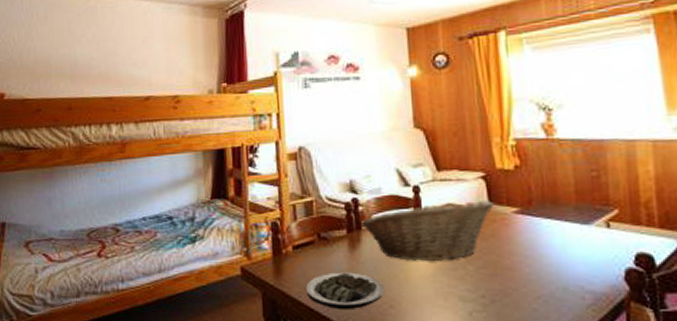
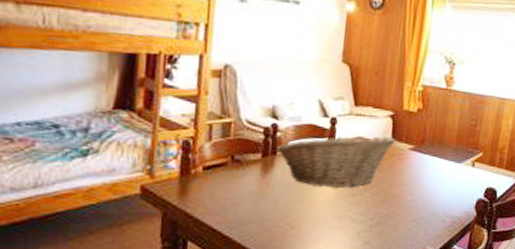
plate: present [306,272,385,310] -> none [211,194,289,231]

